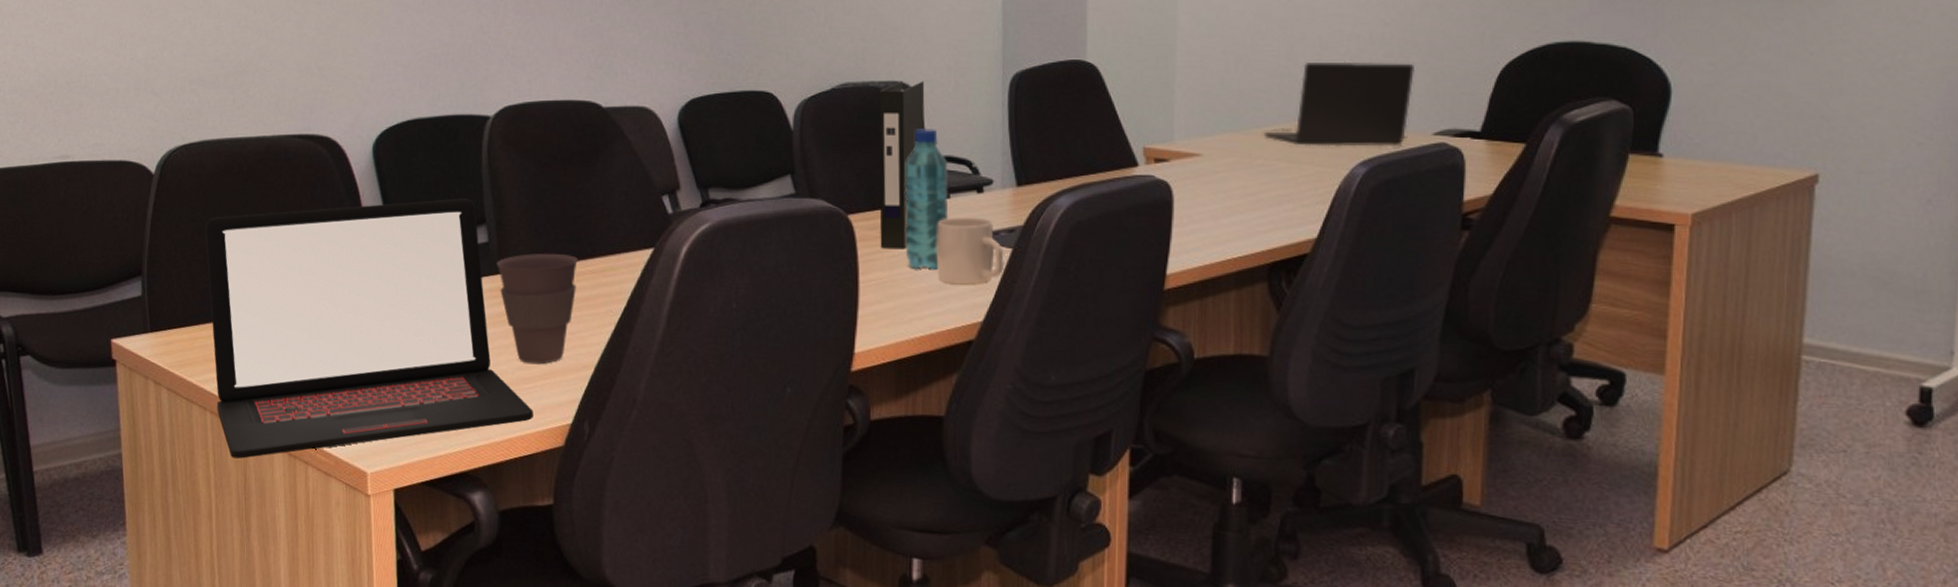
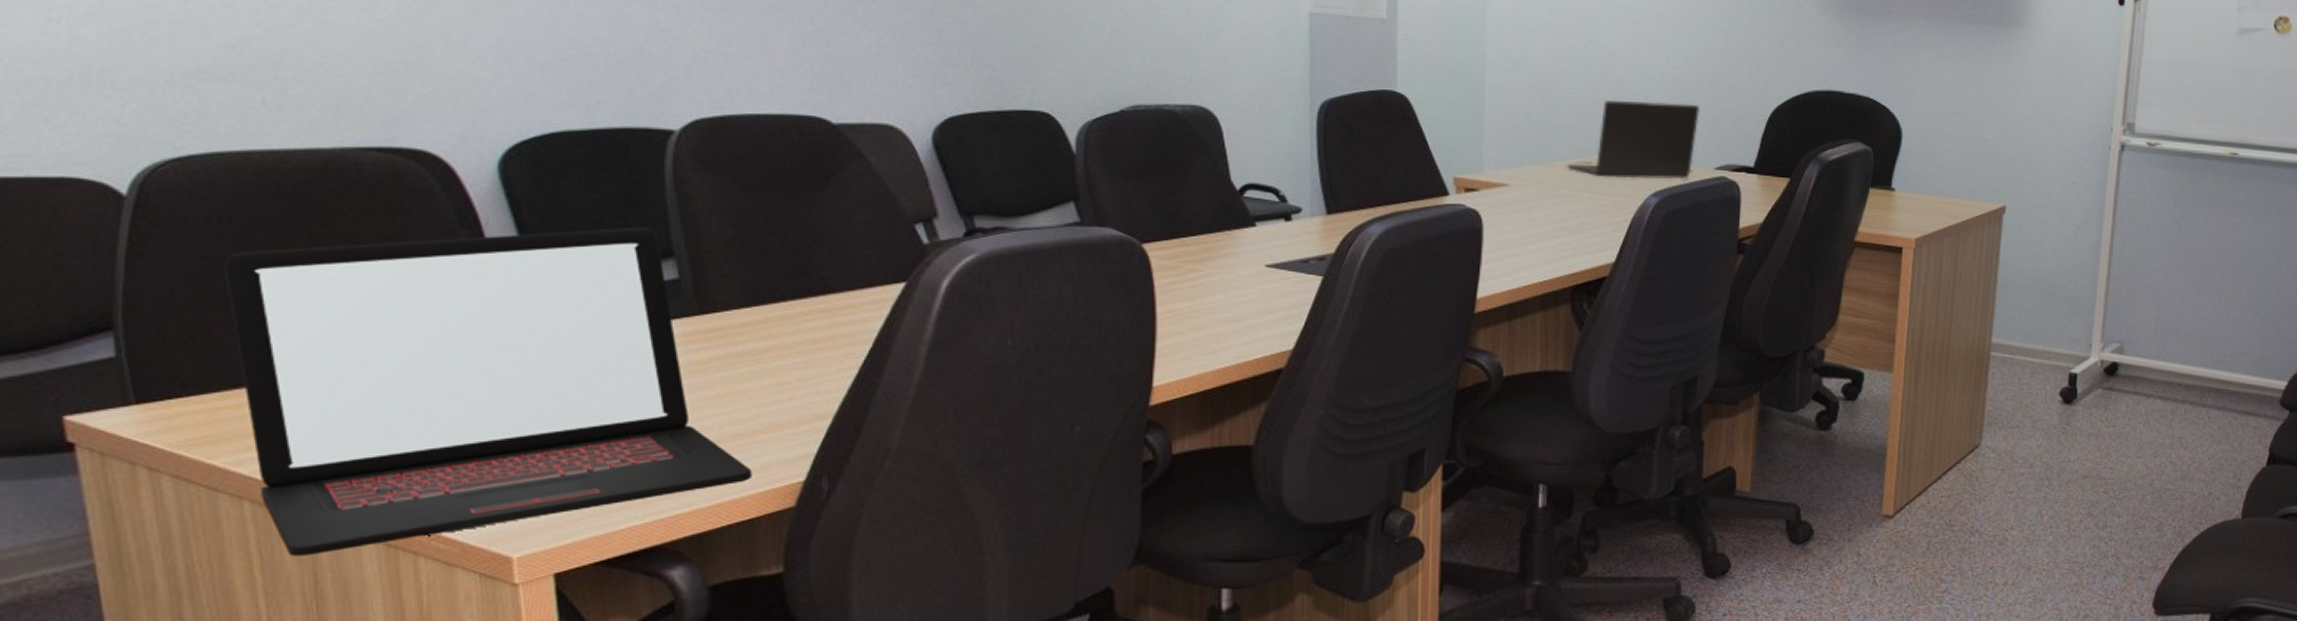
cup: present [497,253,578,364] -> none [692,290,806,416]
binder: present [878,81,925,248] -> none [1175,104,1227,278]
water bottle: present [904,129,949,269] -> none [1205,155,1255,299]
mug: present [936,217,1004,285] -> none [1242,245,1314,313]

